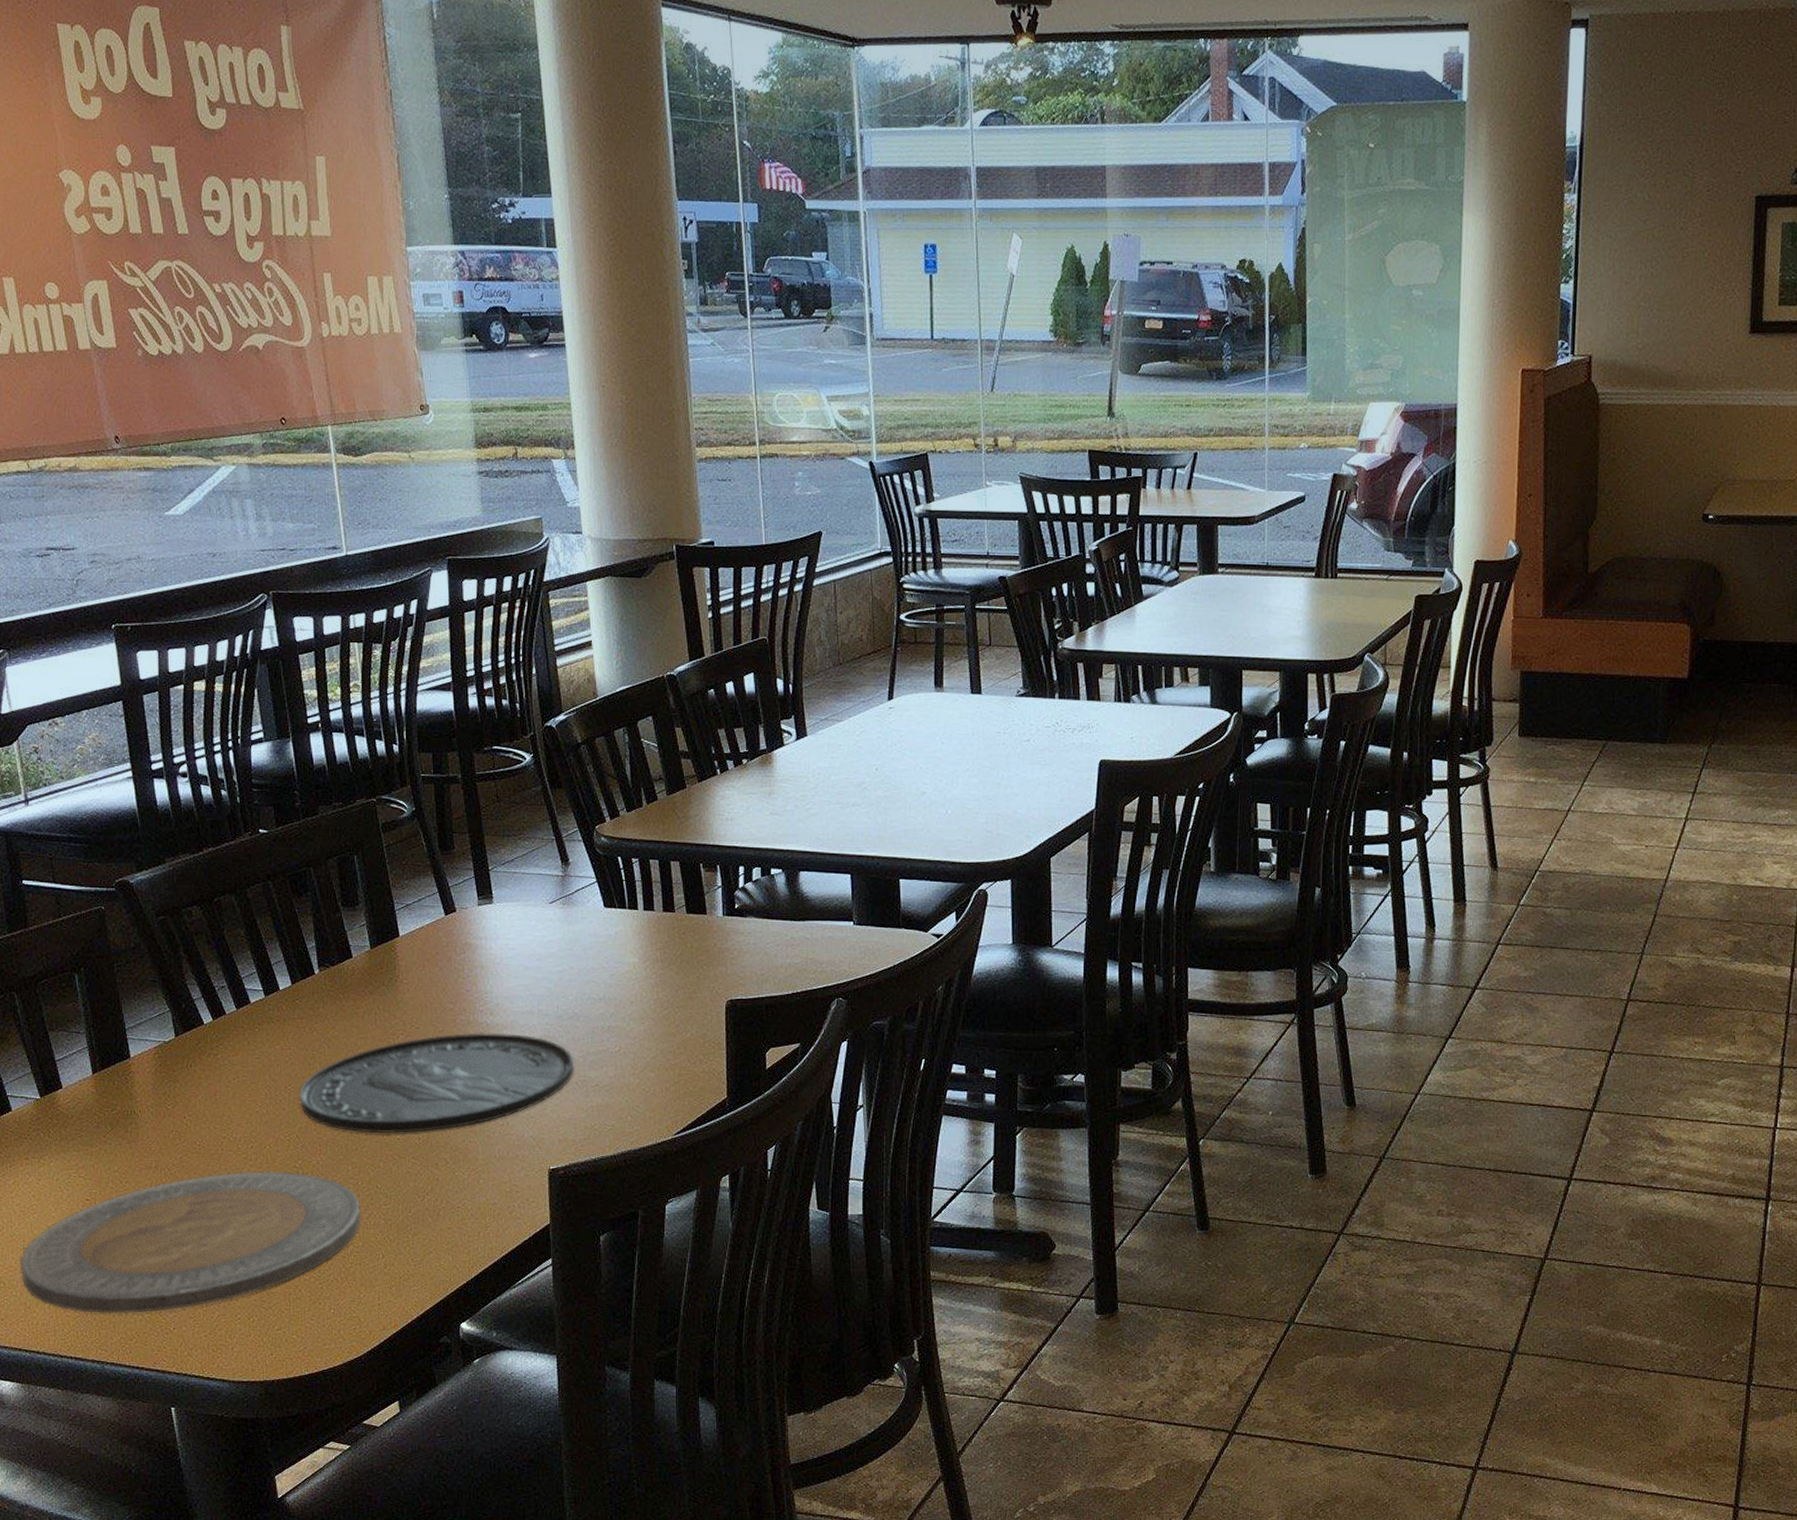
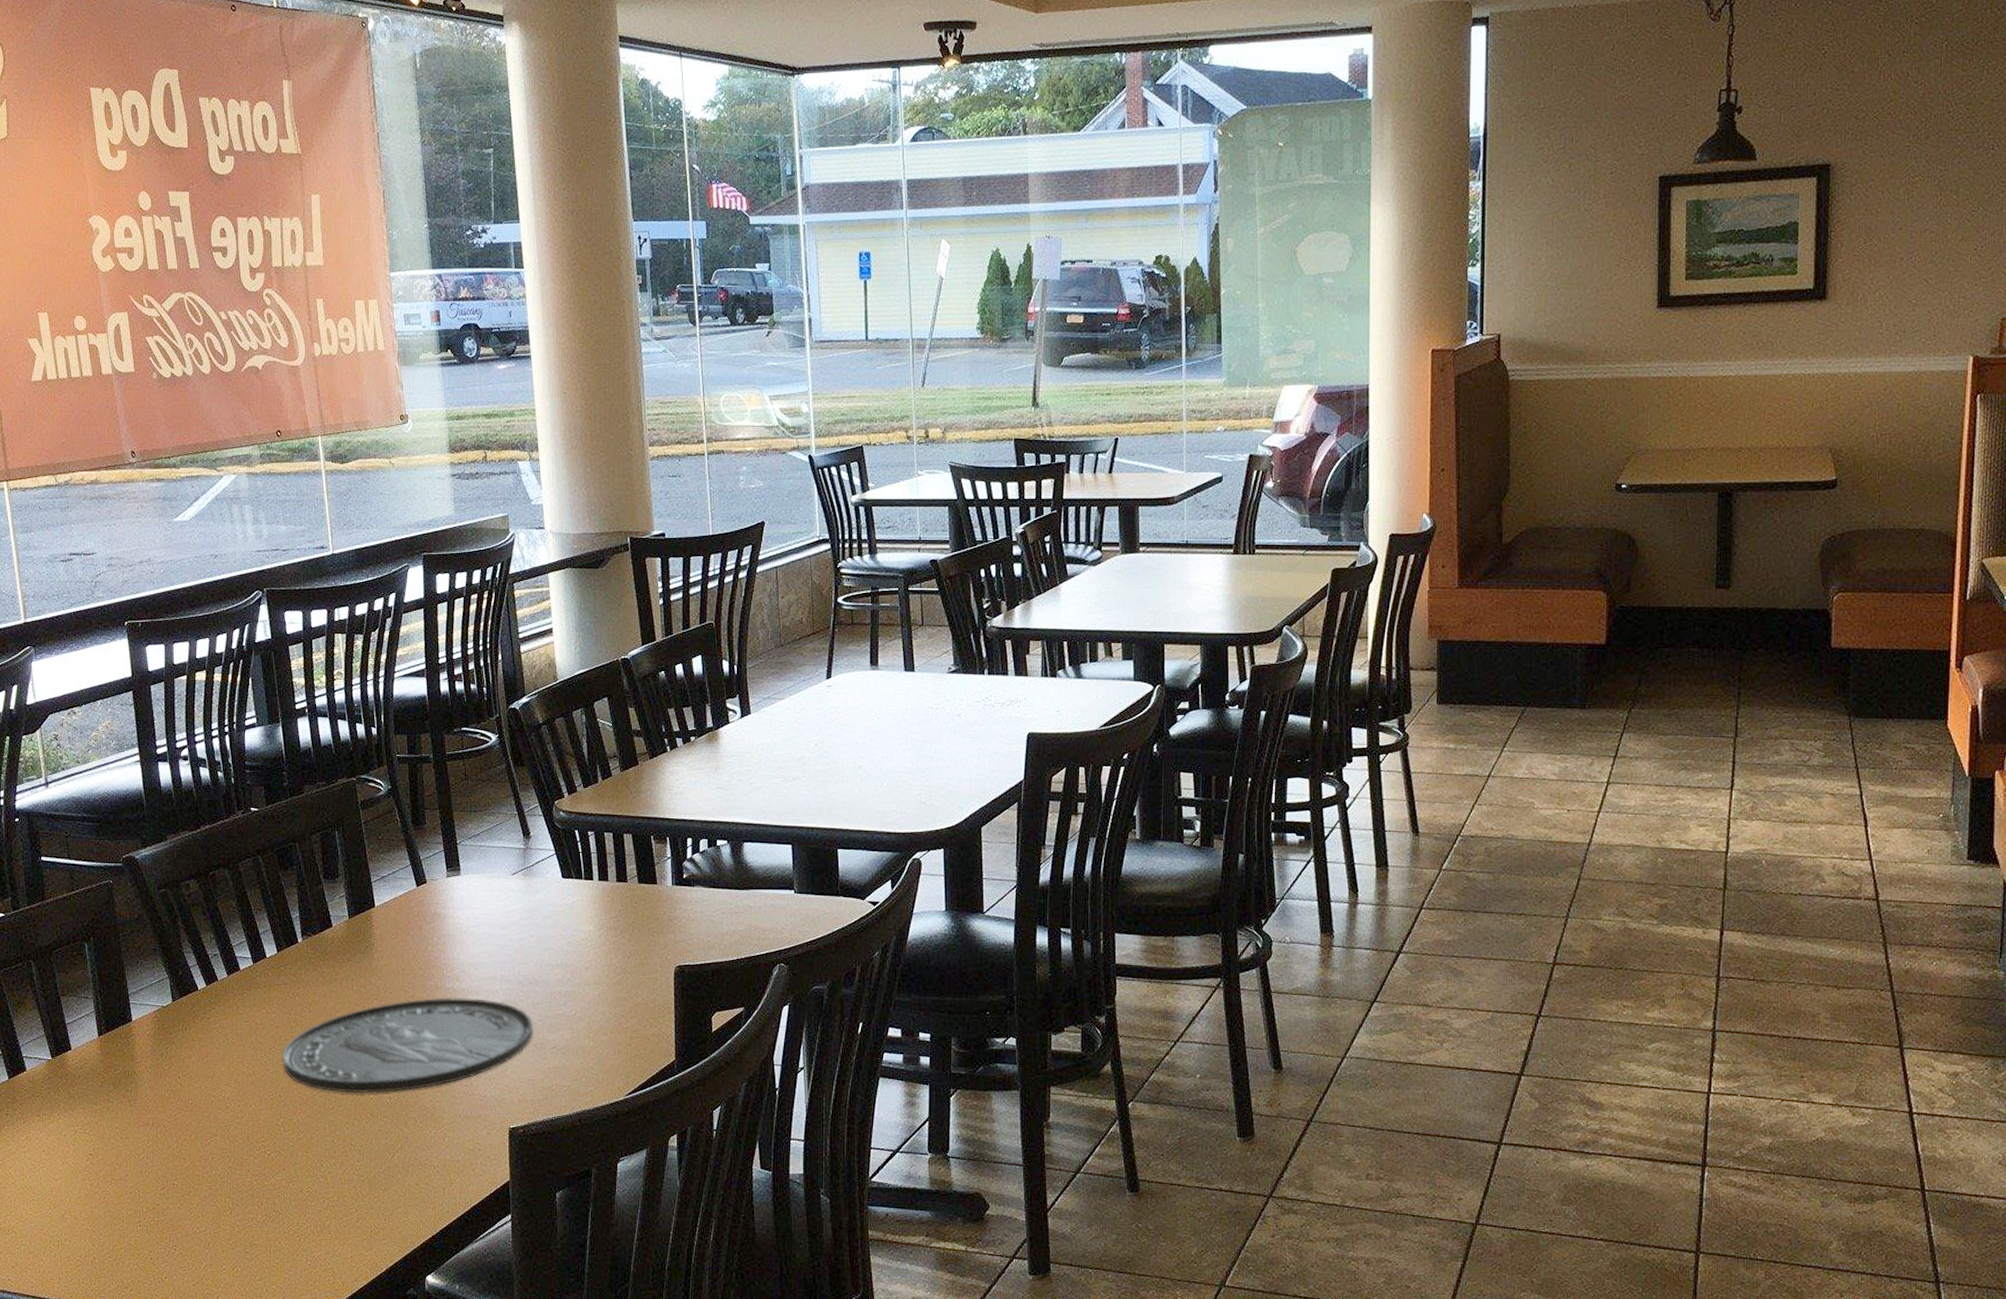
plate: present [19,1170,361,1314] -> none [29,1128,337,1263]

